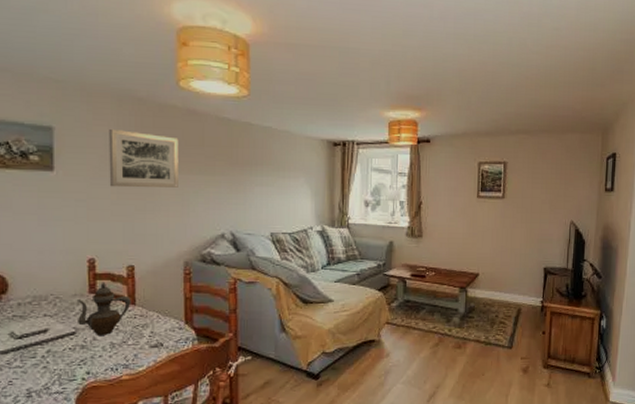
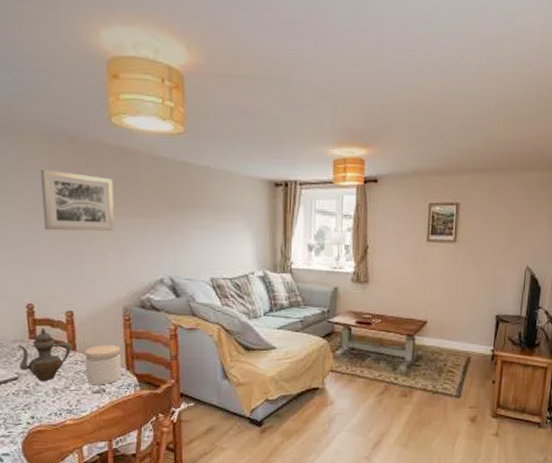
jar: none [144,298,181,340] -> present [85,344,122,386]

